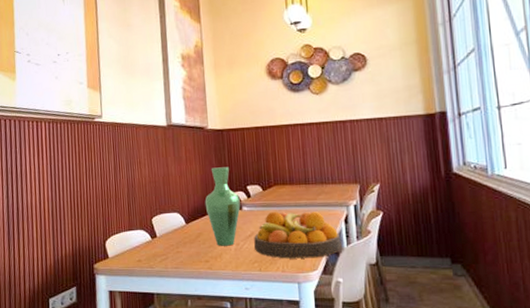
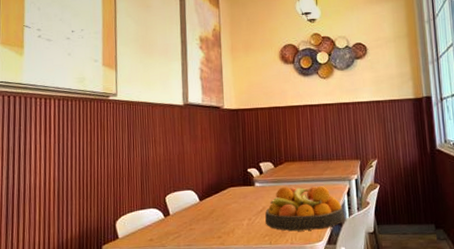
vase: present [205,167,241,246] -> none [219,145,253,222]

